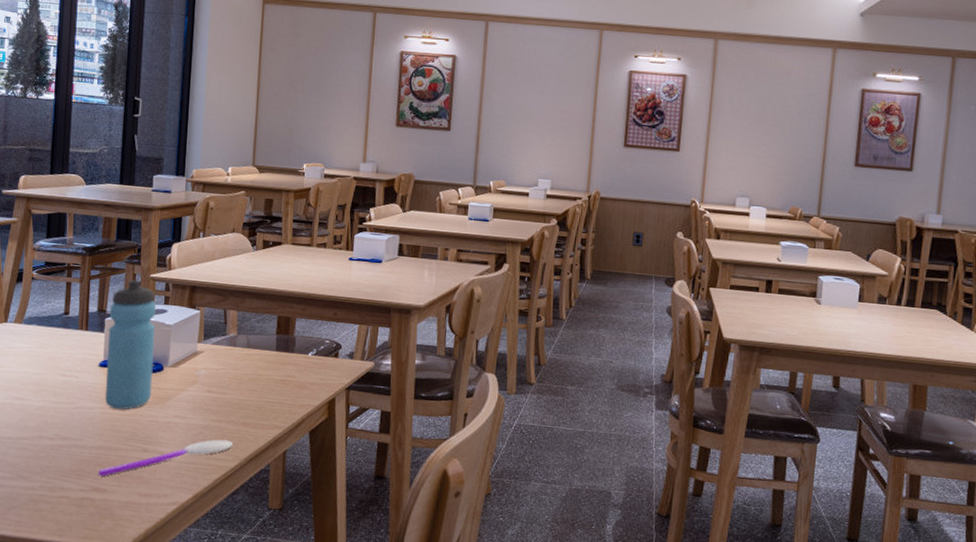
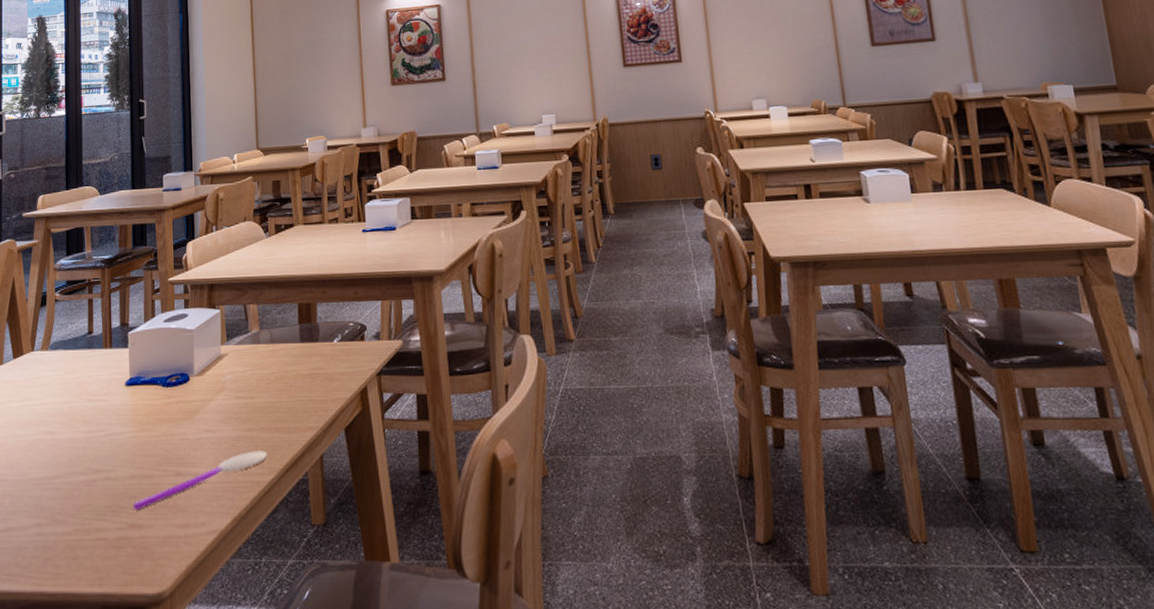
water bottle: present [104,279,156,410] -> none [131,286,180,431]

